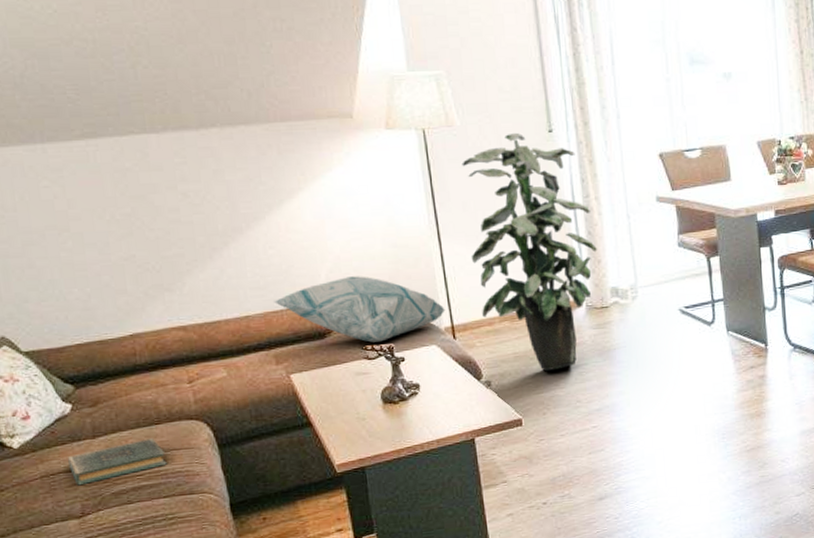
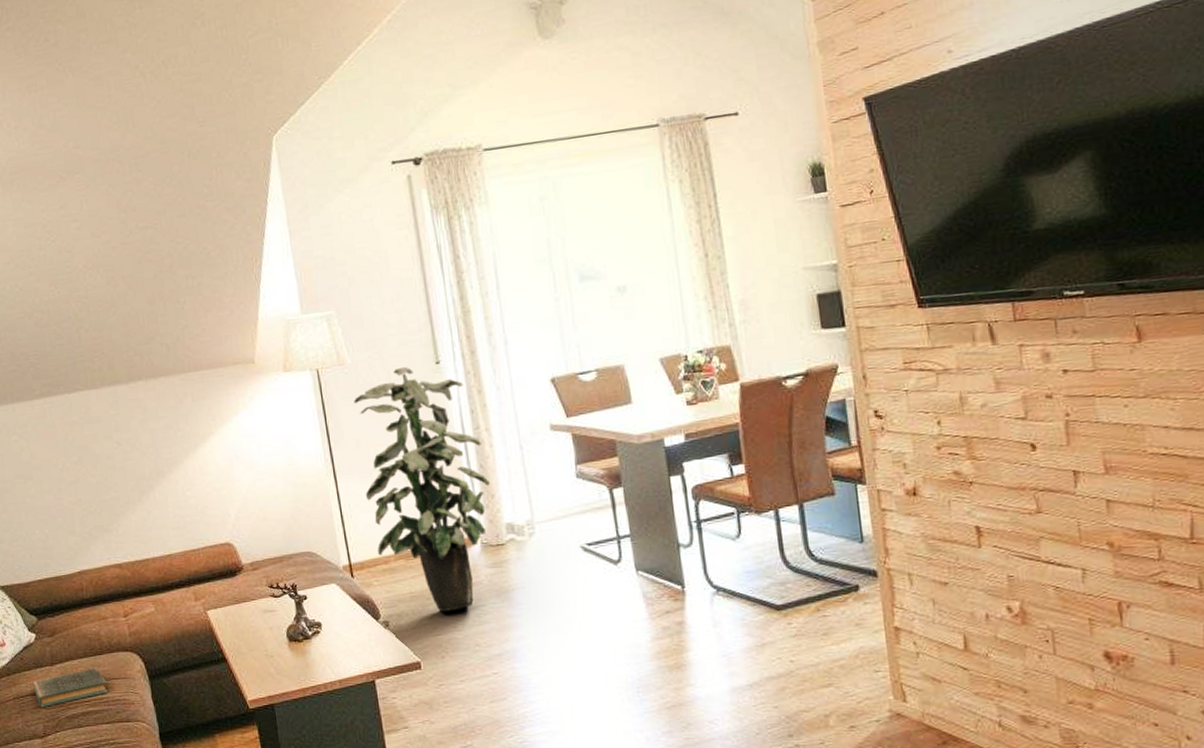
decorative pillow: present [274,276,446,343] -> none [192,515,343,581]

